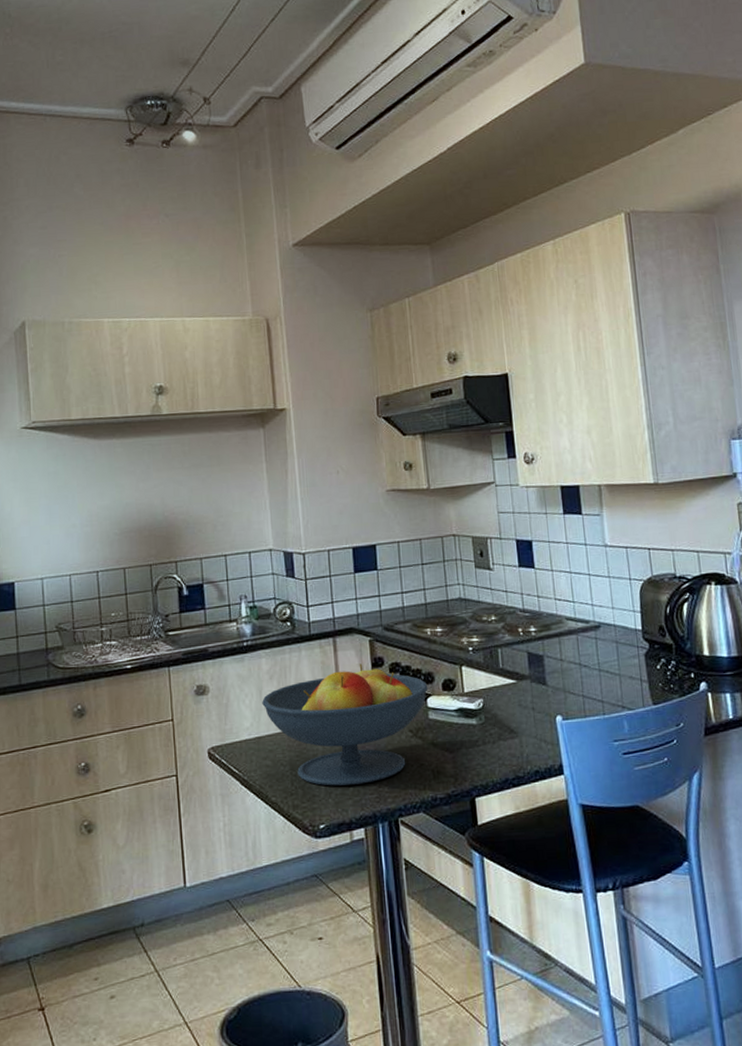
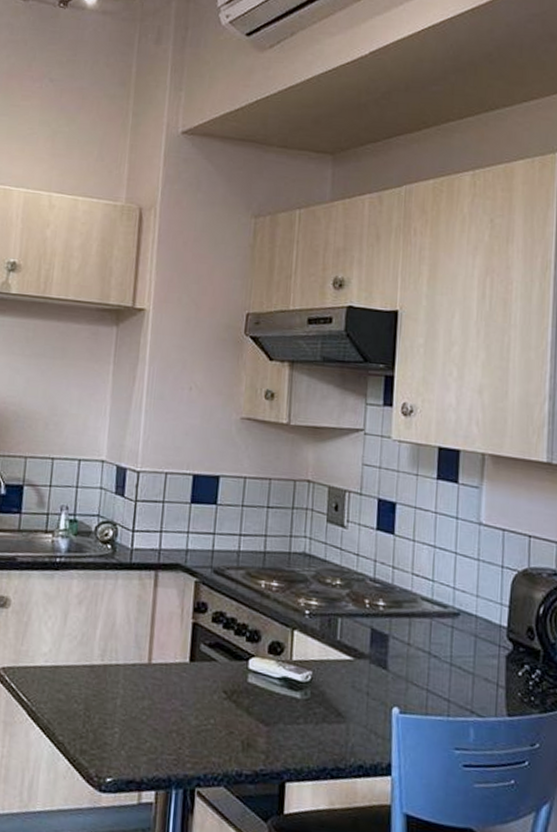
fruit bowl: present [262,663,428,786] -> none [65,605,253,742]

